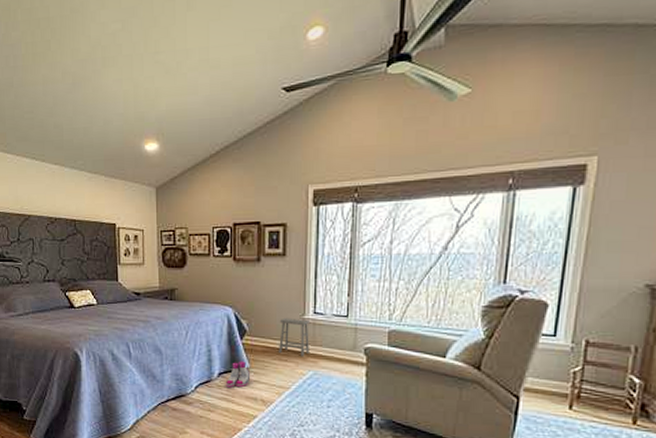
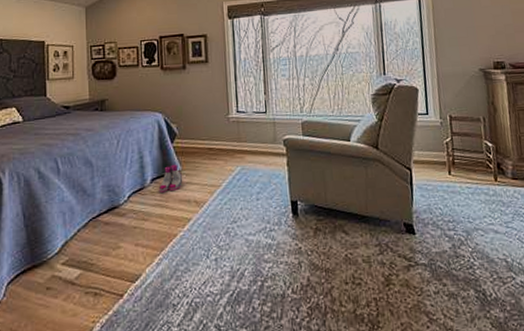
footstool: present [279,317,310,357] -> none [206,118,236,154]

